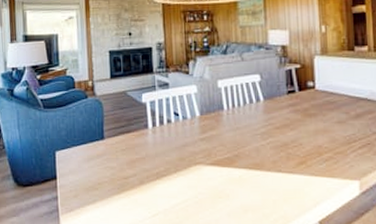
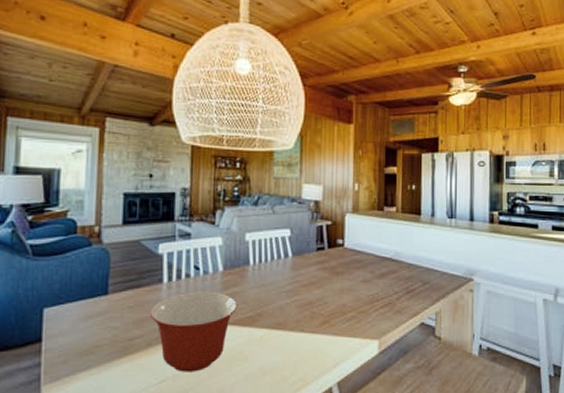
mixing bowl: none [139,135,215,208] -> present [149,291,237,372]

